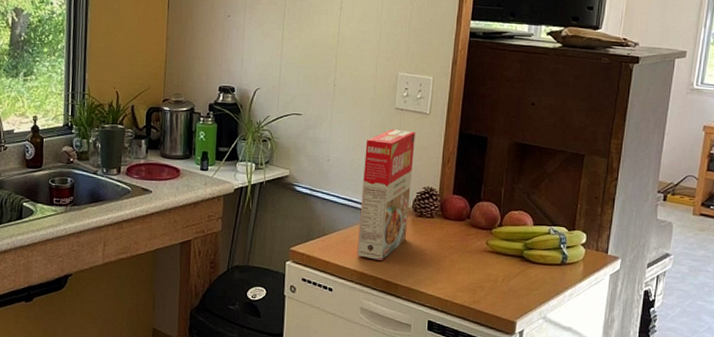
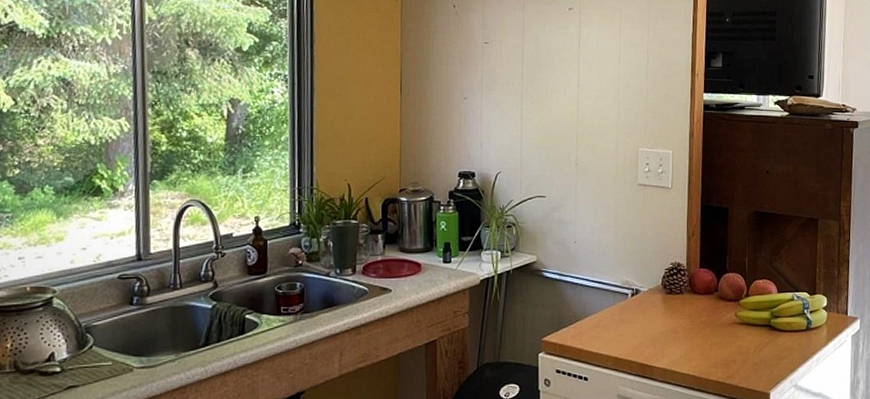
cereal box: present [356,128,416,260] -> none [610,205,660,343]

